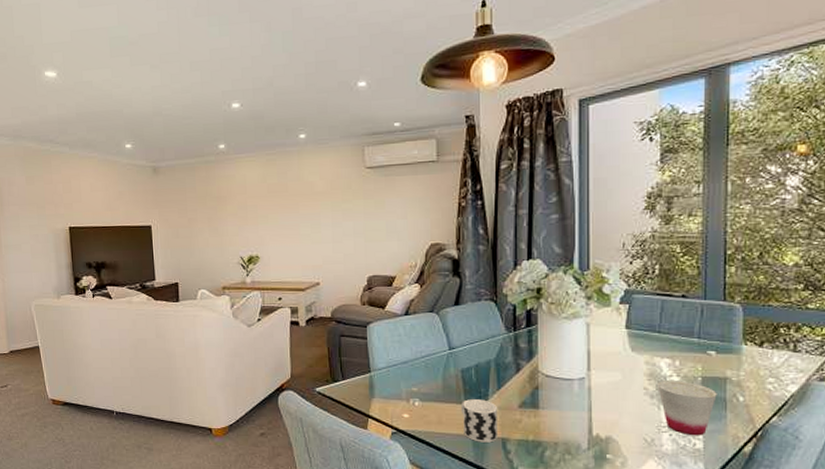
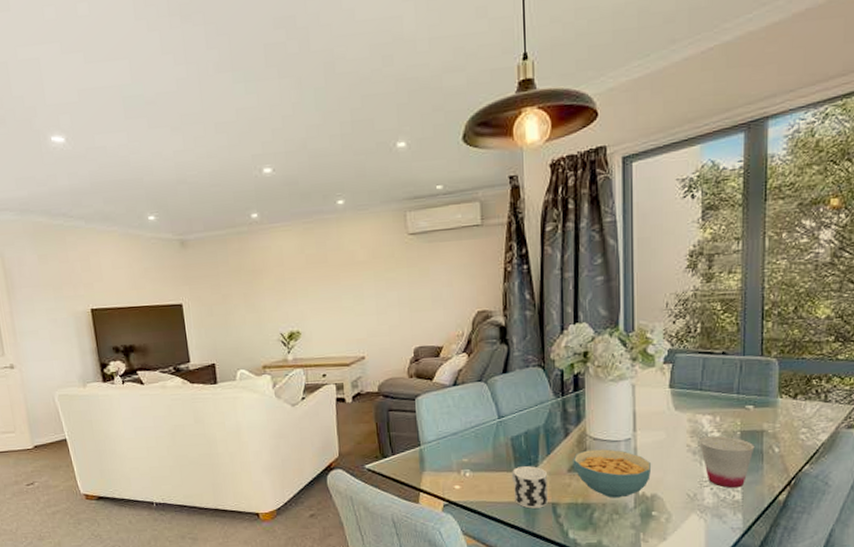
cereal bowl: none [524,387,607,438] -> present [573,449,652,498]

